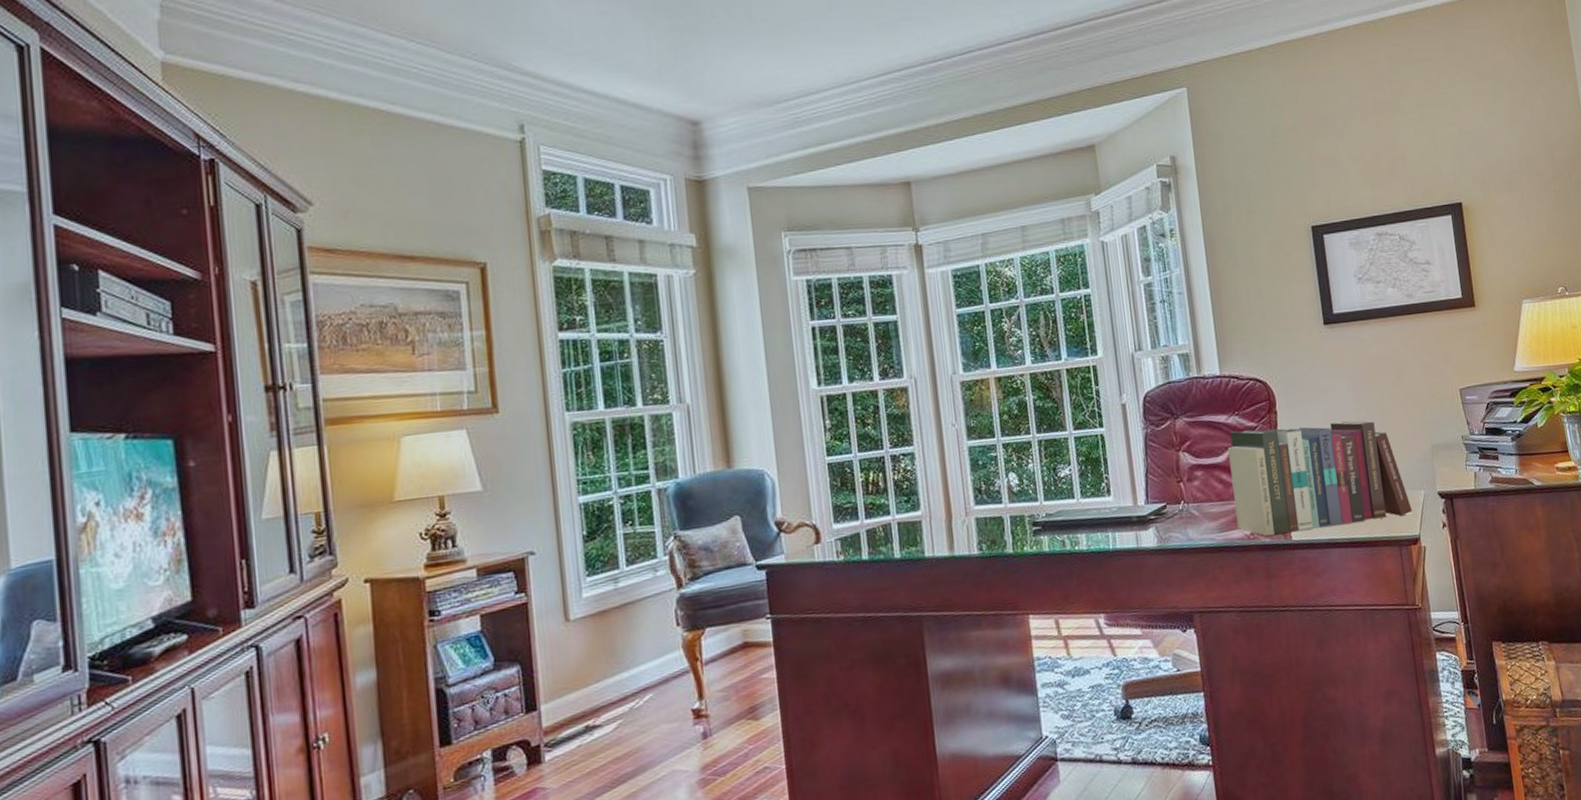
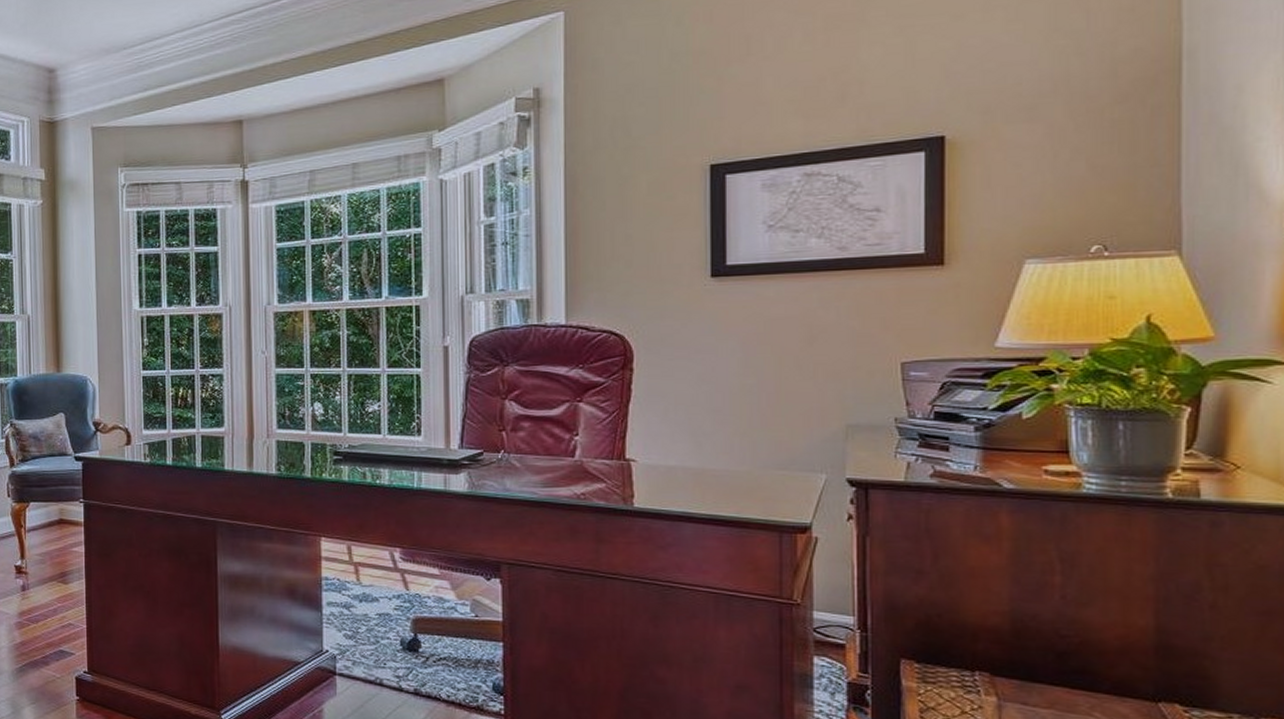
books: present [1228,421,1412,537] -> none [565,385,805,500]

